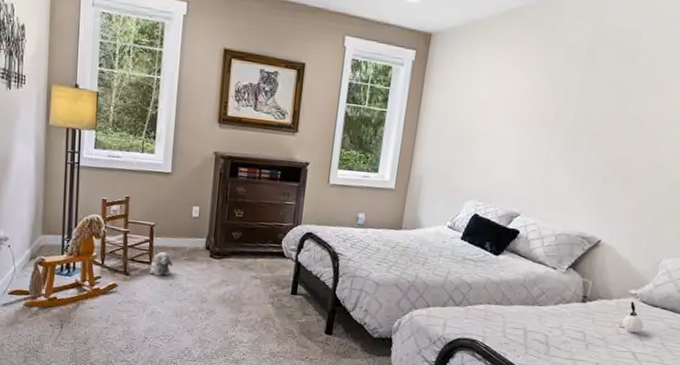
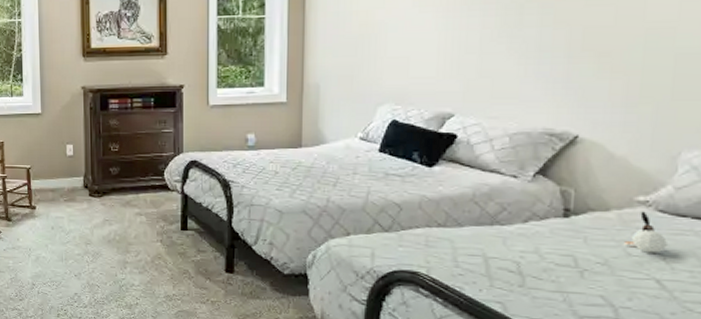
plush toy: present [150,251,172,276] -> none [30,194,52,219]

